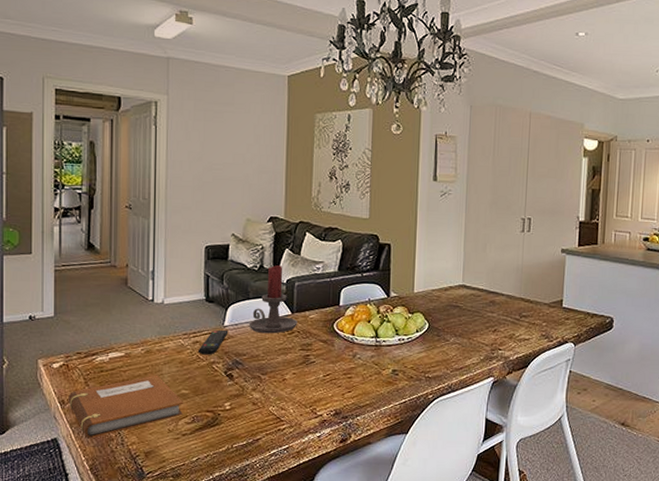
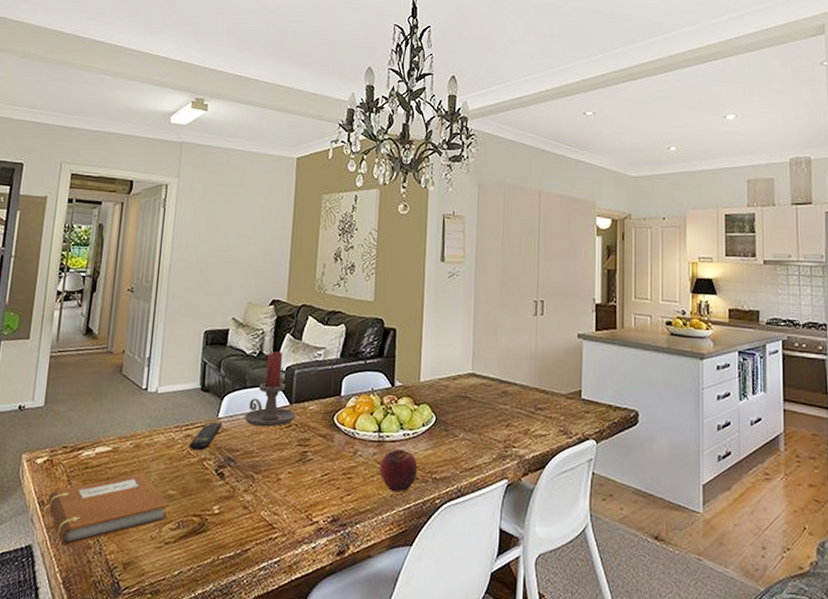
fruit: none [377,352,412,389] -> present [379,448,418,492]

